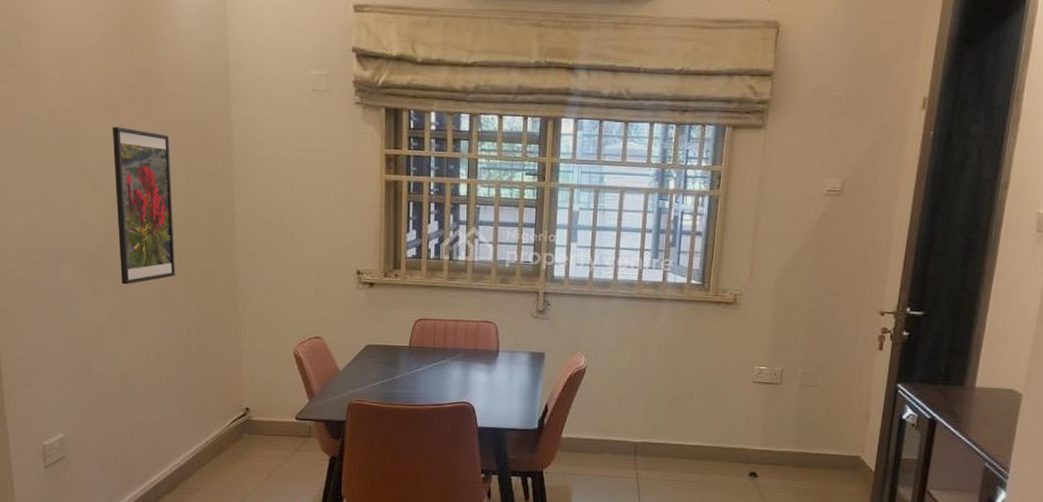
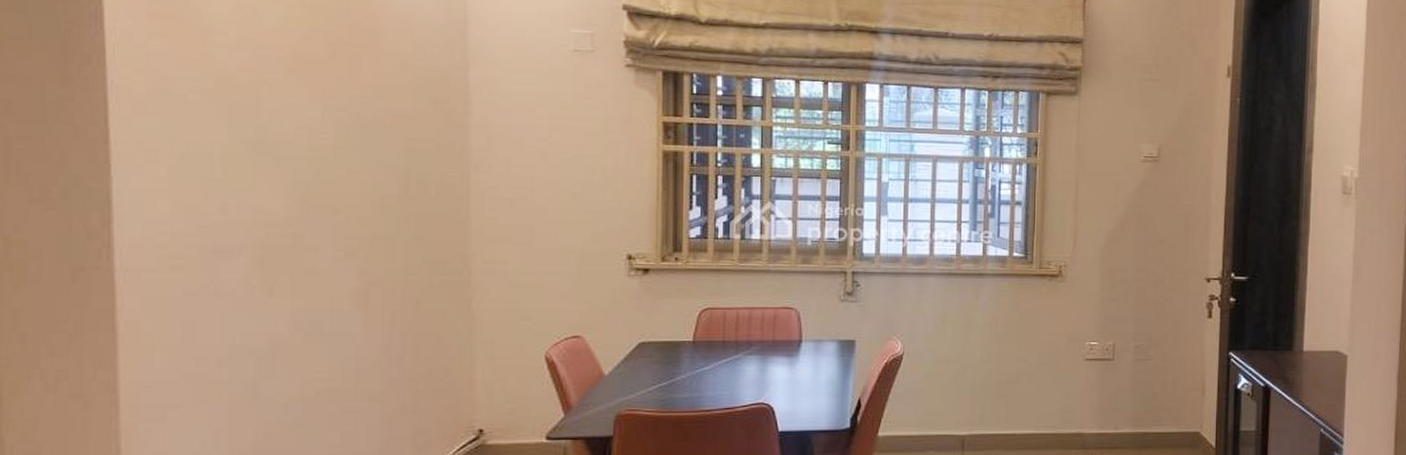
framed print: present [112,127,175,285] -> none [305,90,387,283]

